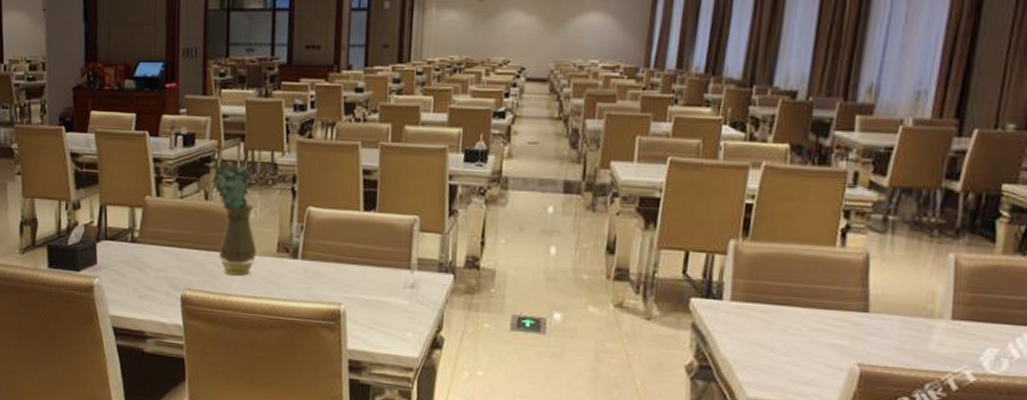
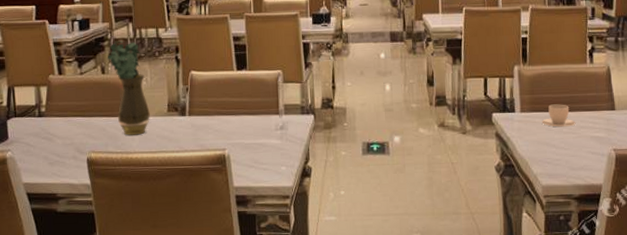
teacup: none [758,295,808,327] -> present [541,104,576,127]

